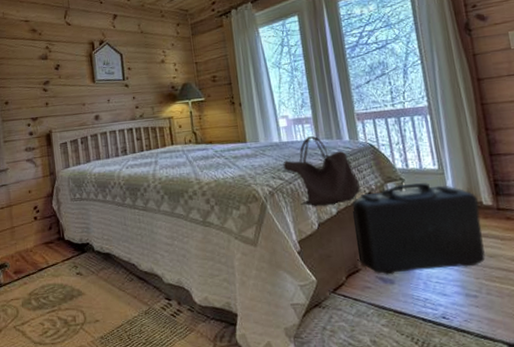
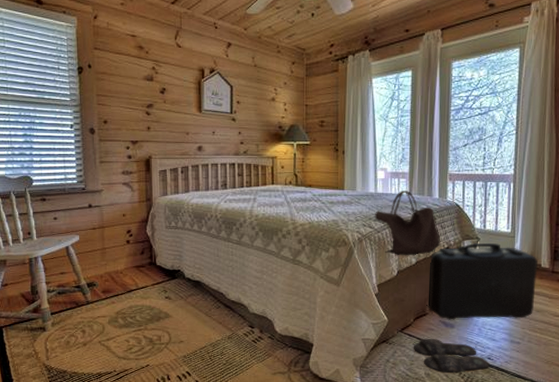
slippers: none [351,298,447,338] -> present [414,339,490,373]

